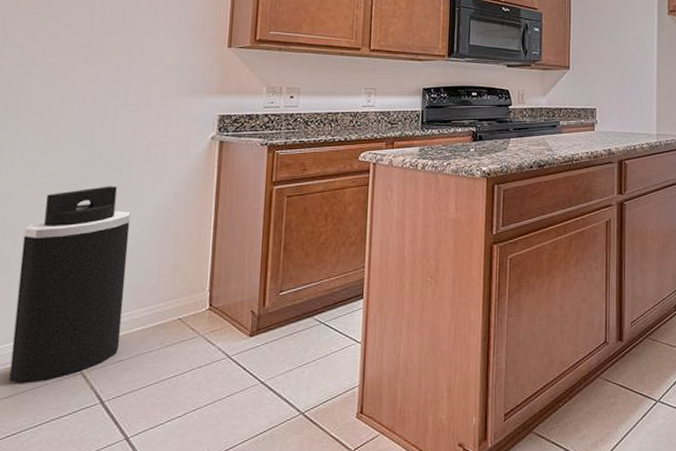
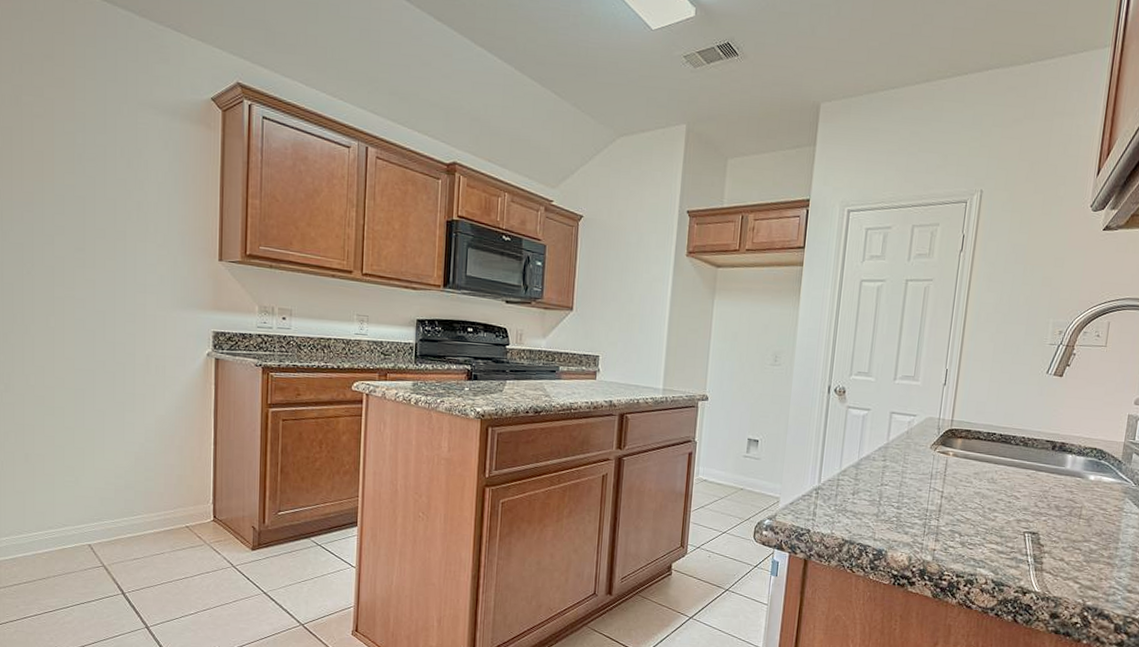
trash can: present [9,186,131,384] -> none [41,393,136,570]

